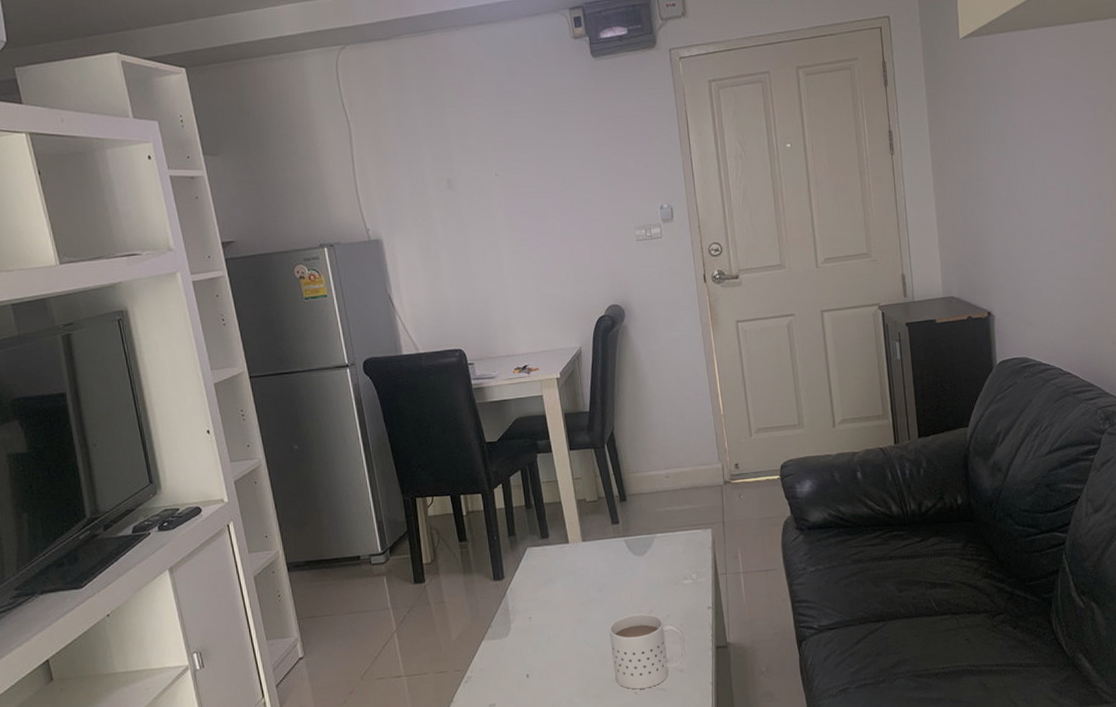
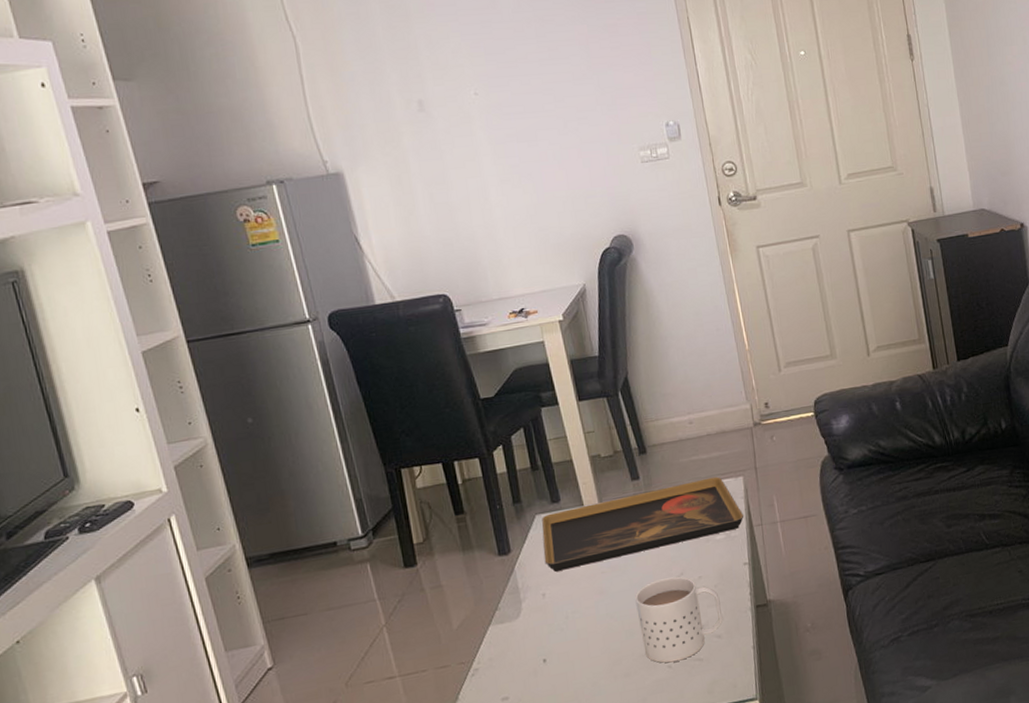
decorative tray: none [532,527,711,599] -> present [542,476,744,572]

